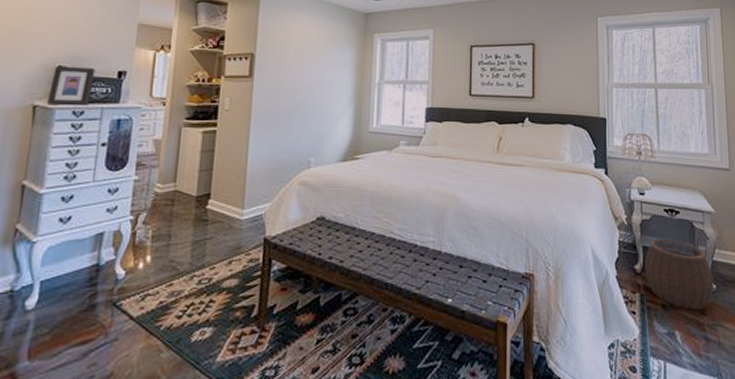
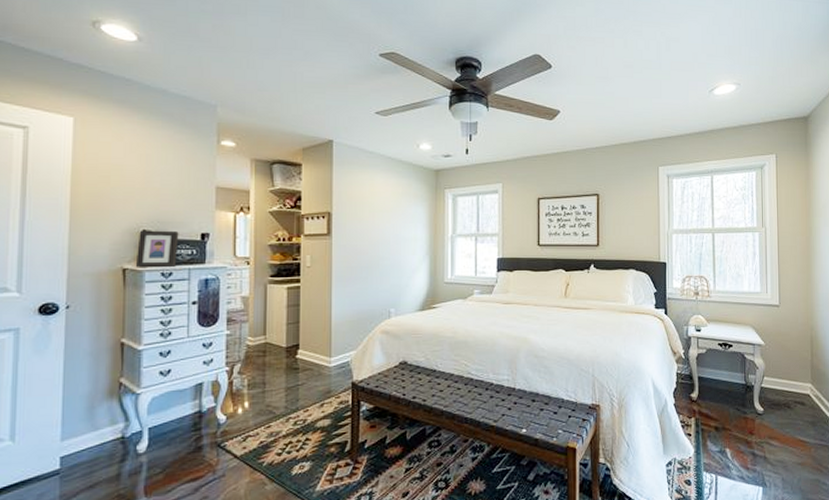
woven basket: present [644,238,715,310] -> none [699,369,763,430]

